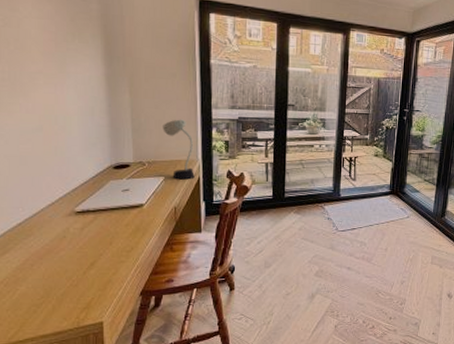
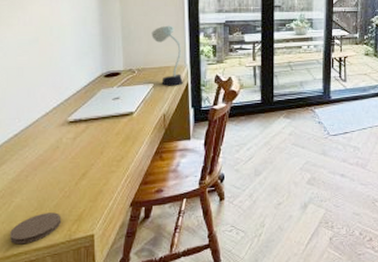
coaster: none [14,301,69,332] -> present [9,212,62,245]

